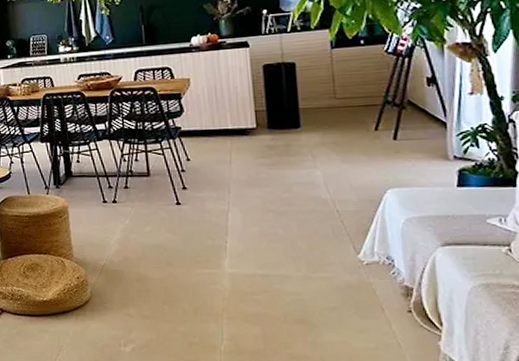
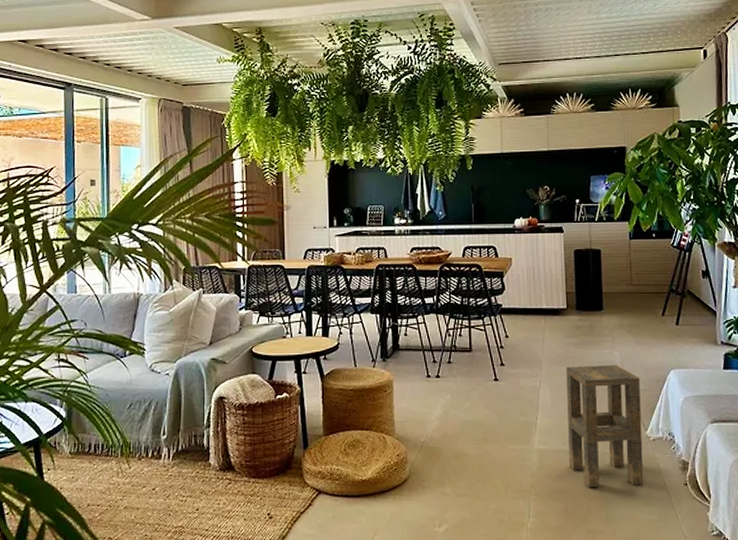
side table: none [258,185,357,313] -> present [566,364,644,488]

